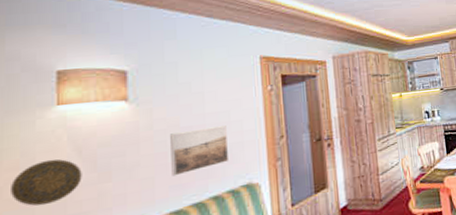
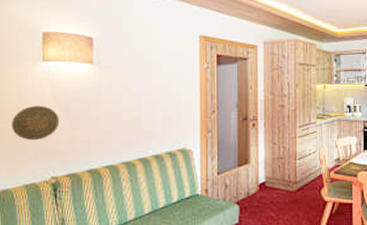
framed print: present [170,125,230,177] -> none [124,95,169,133]

